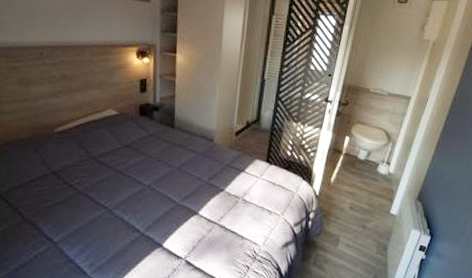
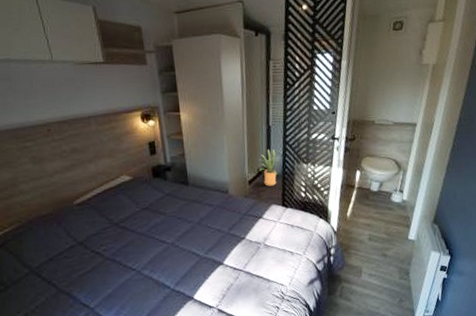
house plant: none [248,102,270,140] -> present [258,149,280,186]

